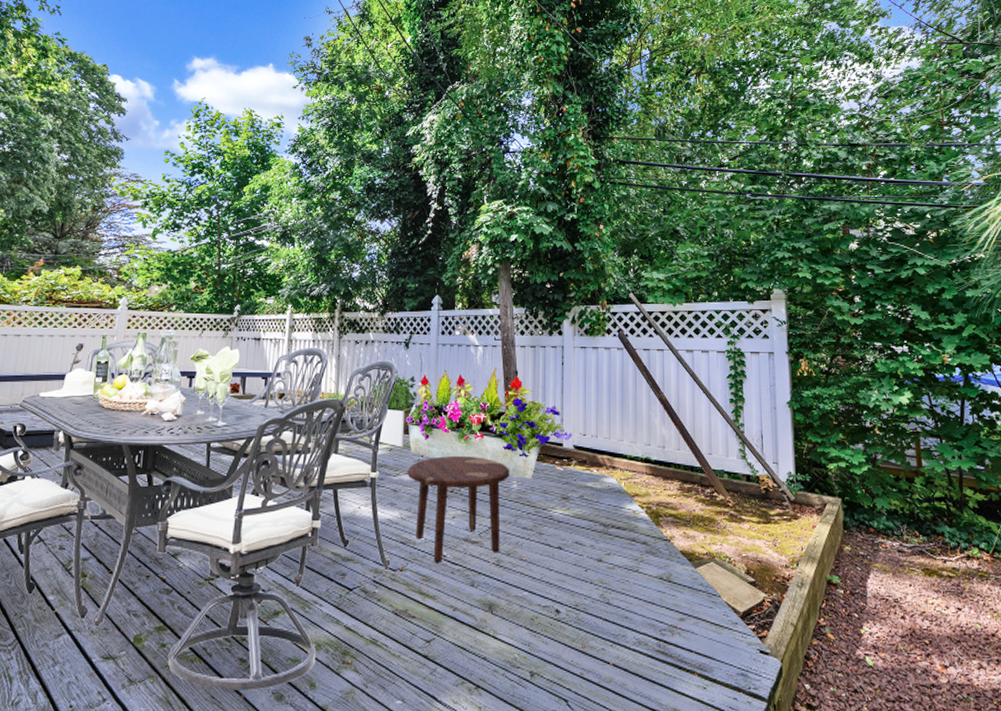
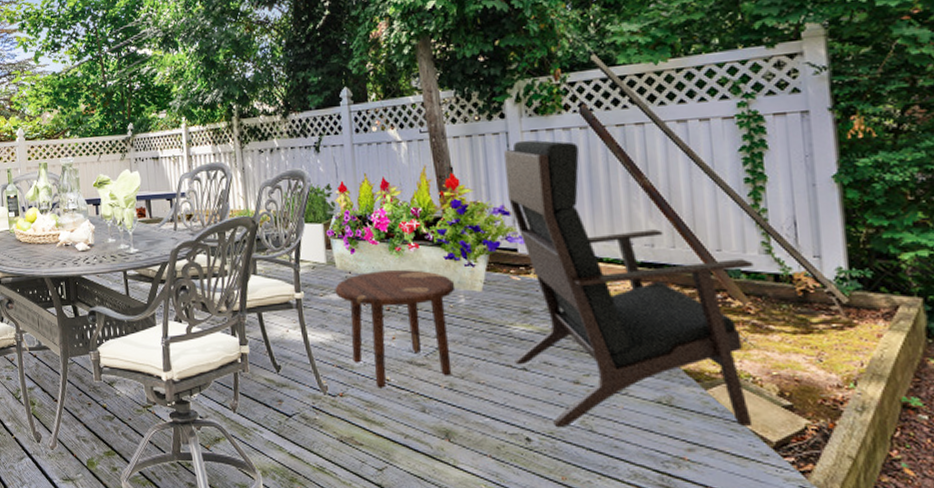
lounge chair: none [553,354,733,601] -> present [504,140,754,428]

